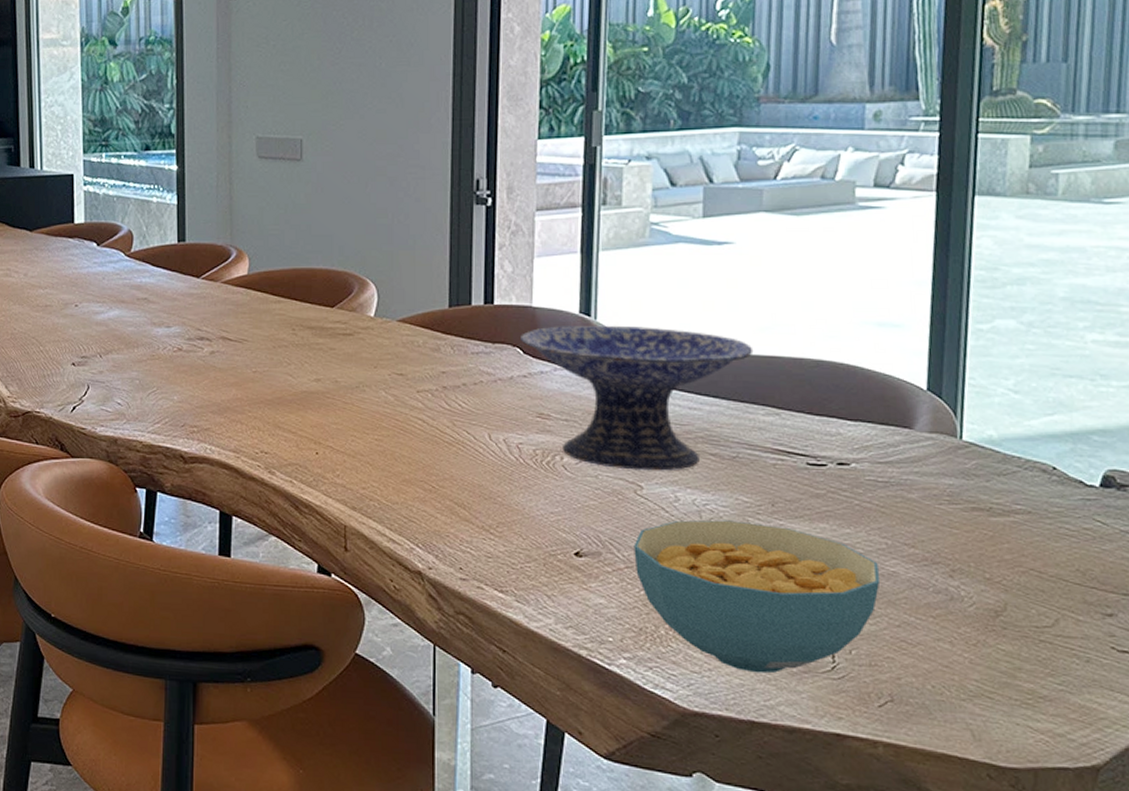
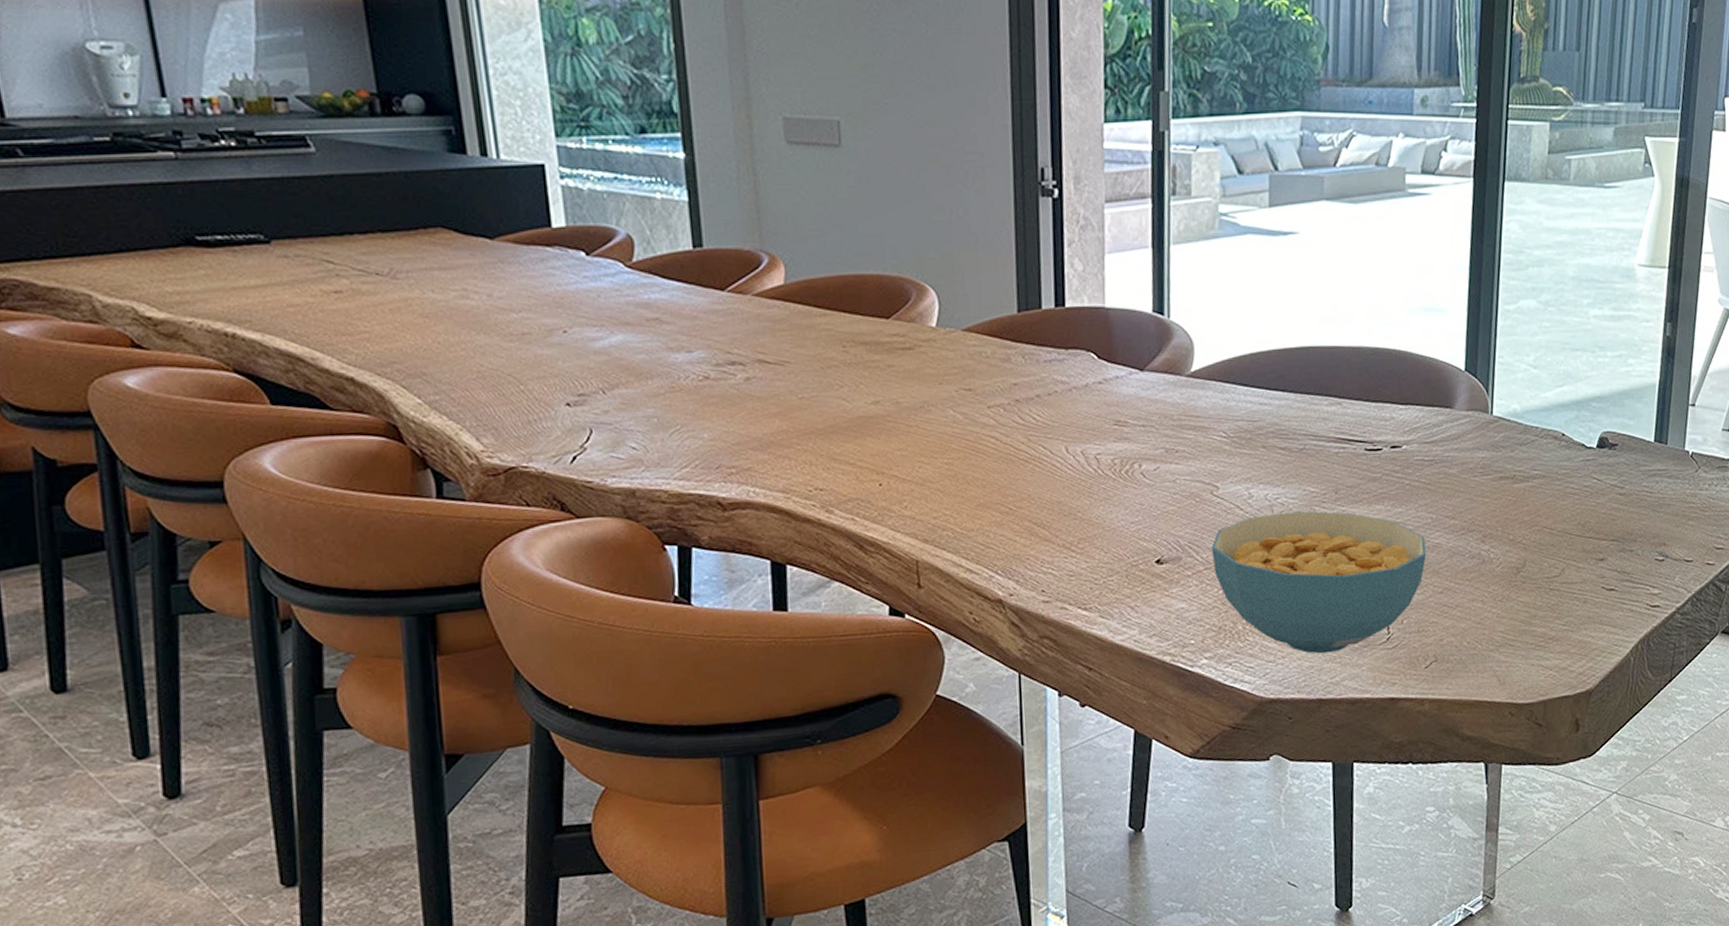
decorative bowl: present [521,325,754,471] -> none [1094,323,1318,471]

